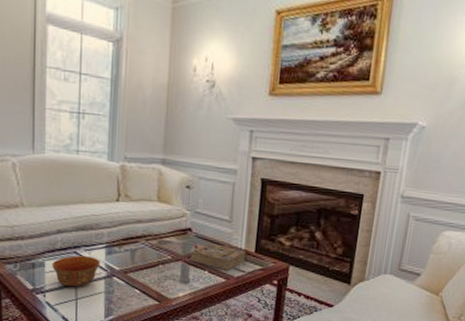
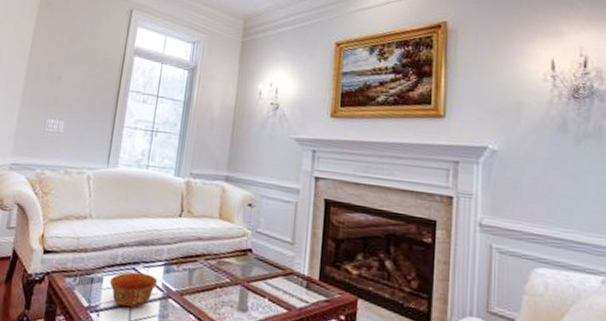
book: present [190,242,245,270] -> none [249,265,309,299]

